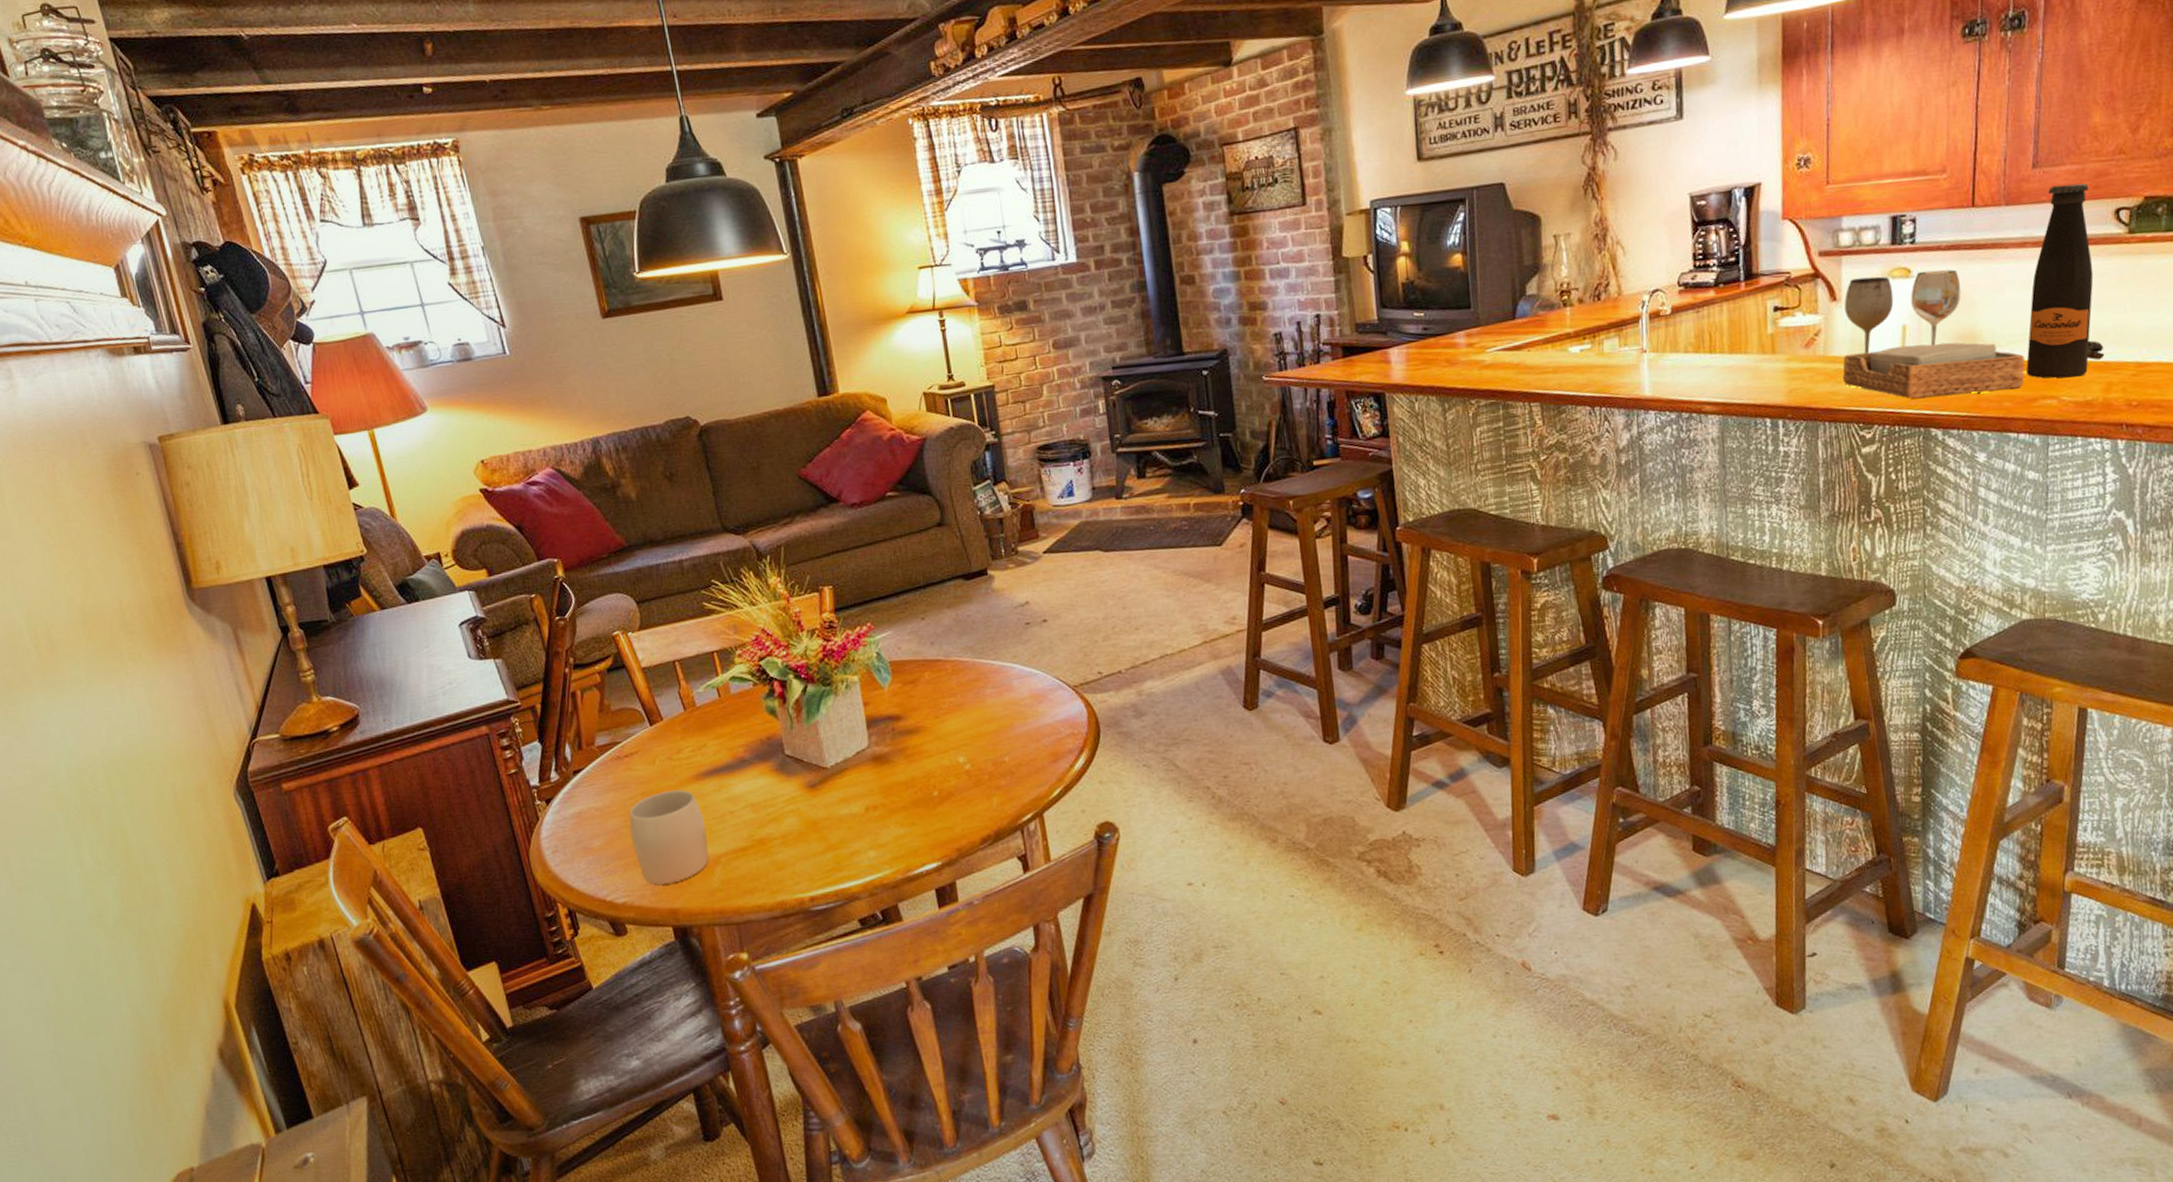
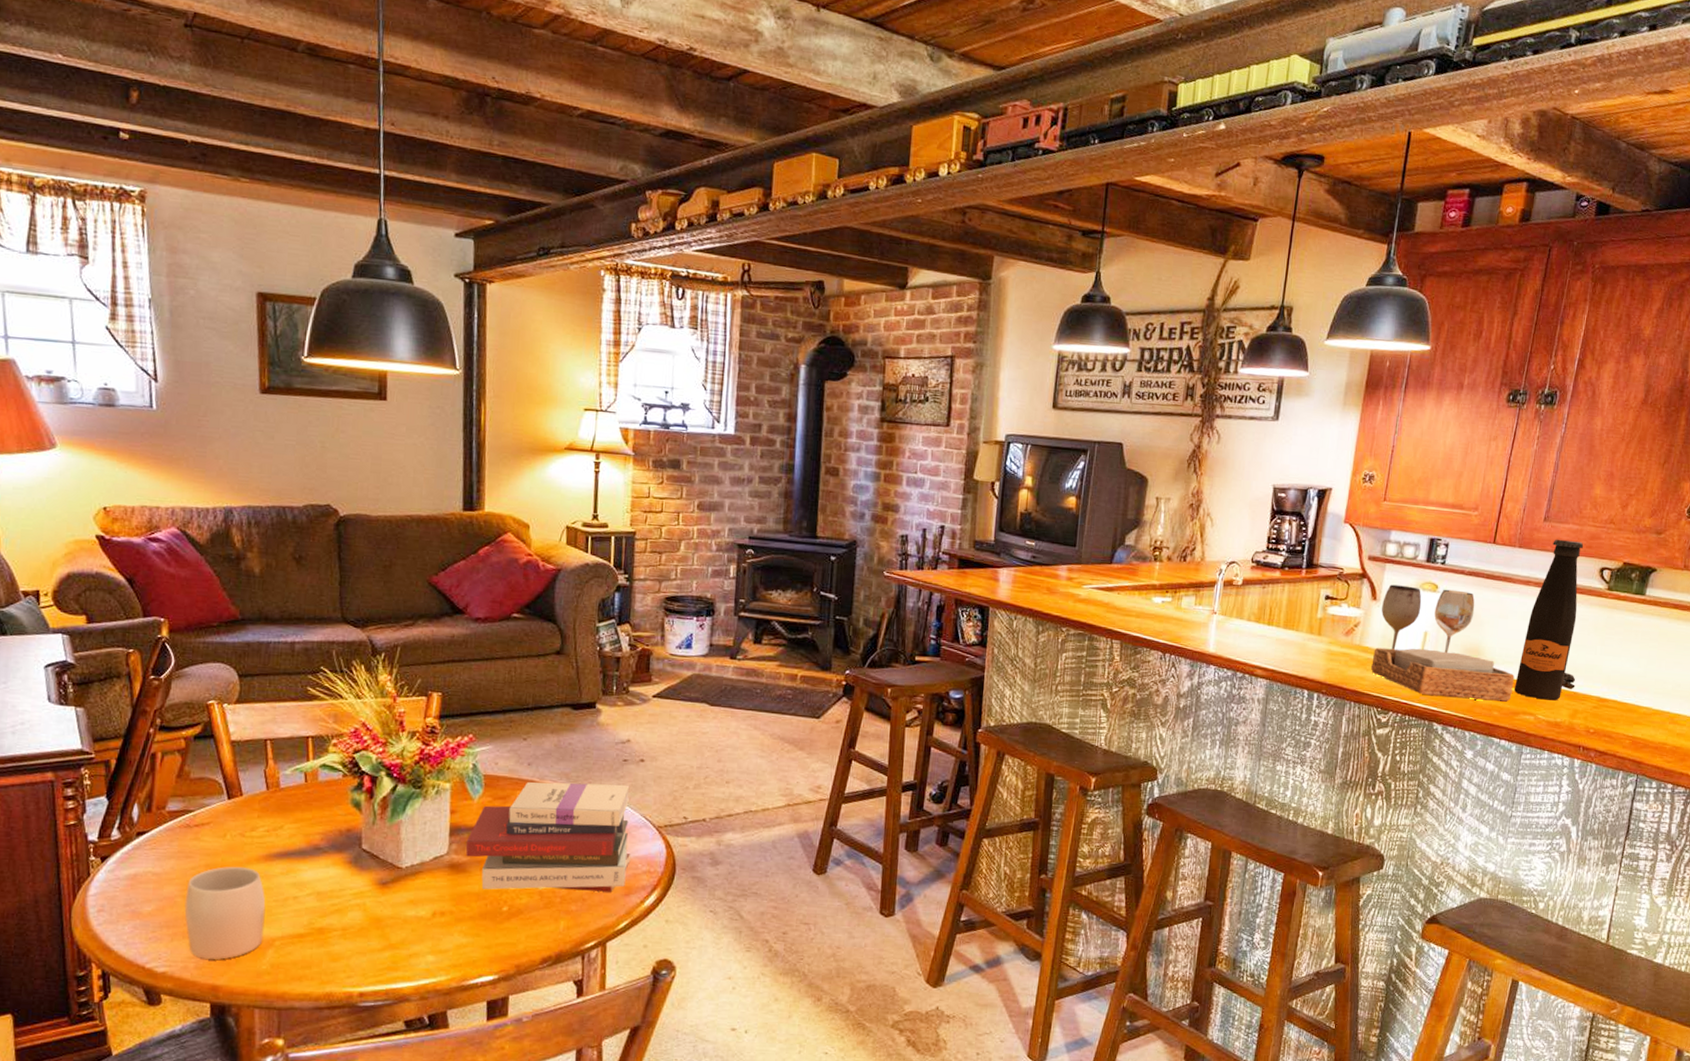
books: none [884,648,1052,777] -> present [465,781,631,892]

